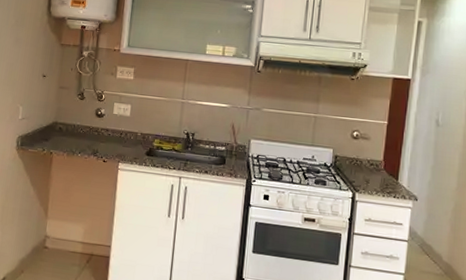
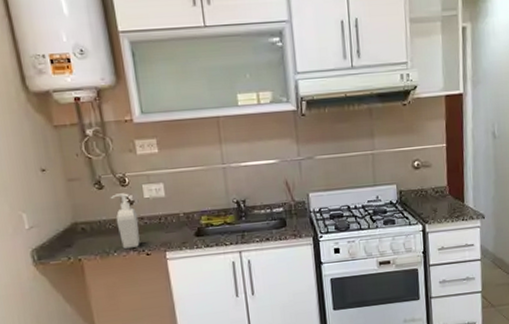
soap bottle: none [86,106,105,153] -> present [110,193,140,249]

